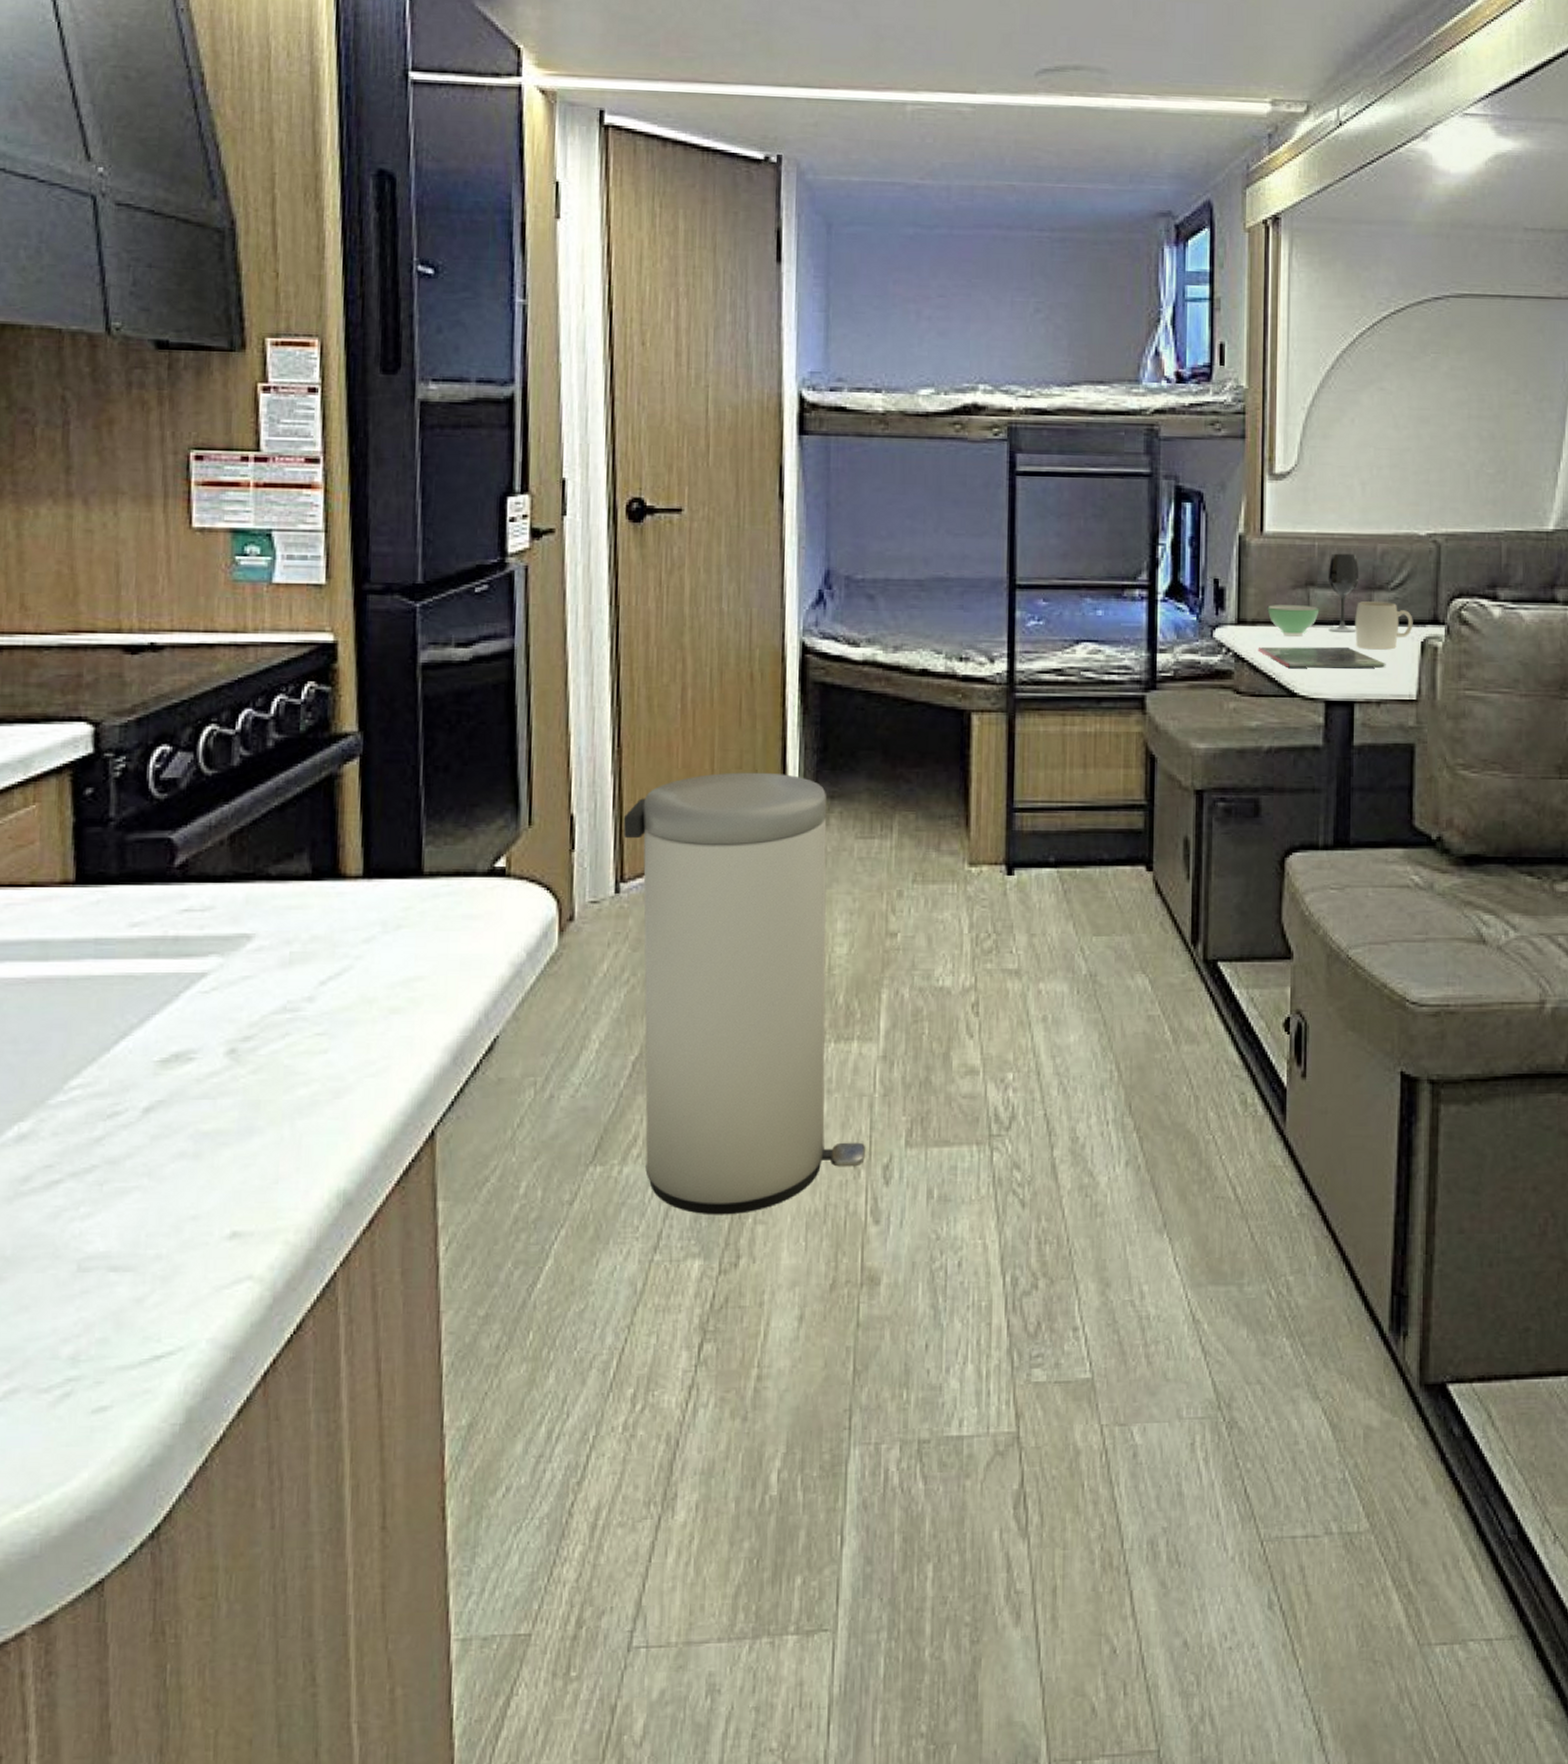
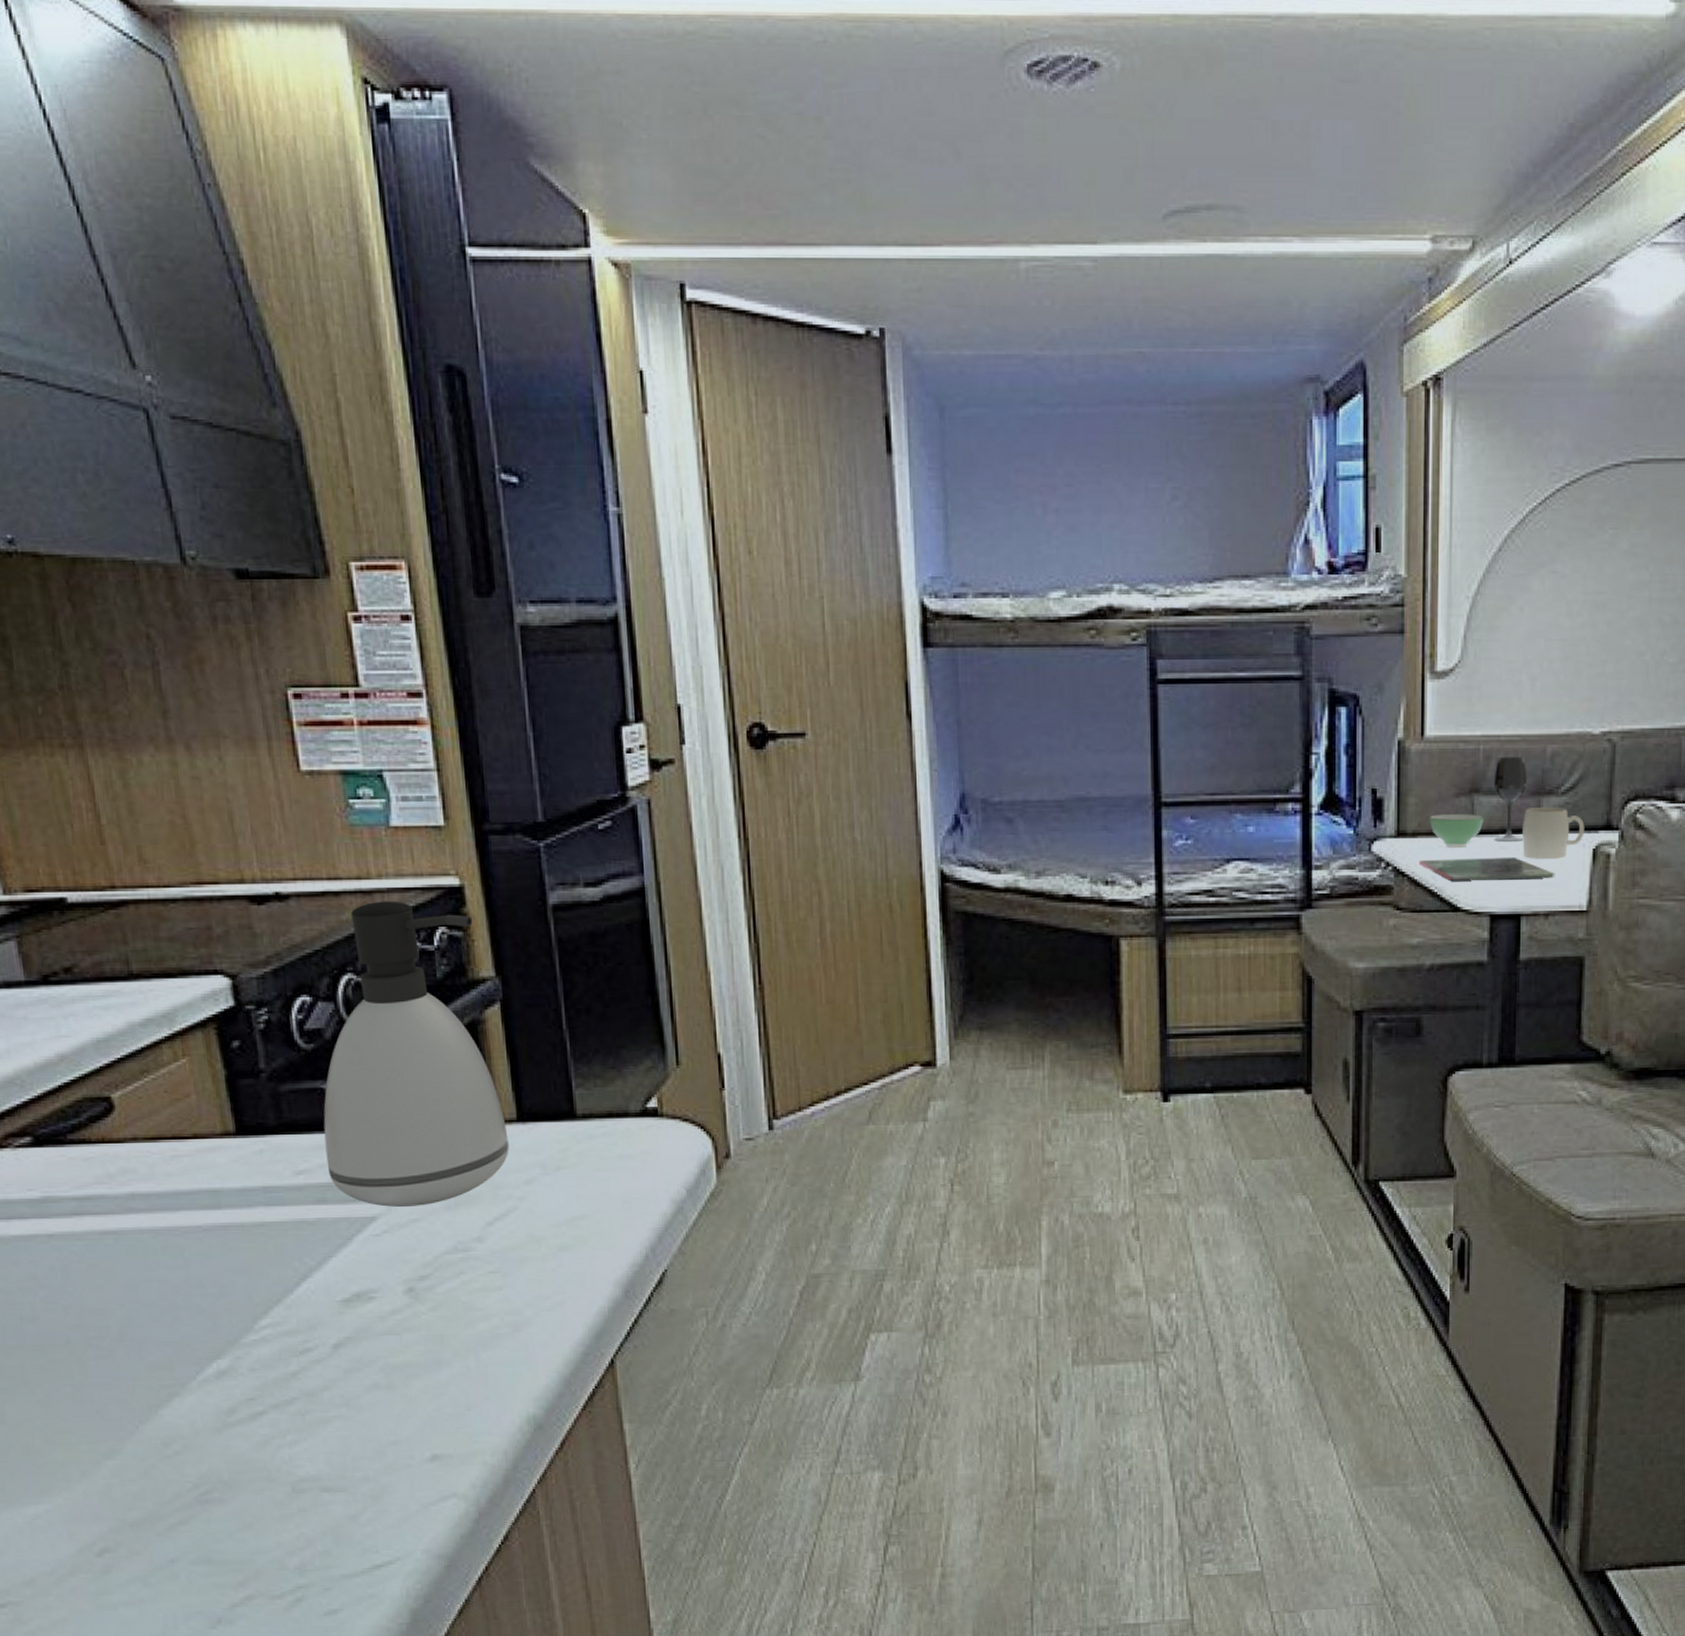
soap dispenser: none [164,654,352,963] -> present [323,900,509,1207]
pedal bin: present [623,772,866,1215] -> none [771,1005,1034,1431]

